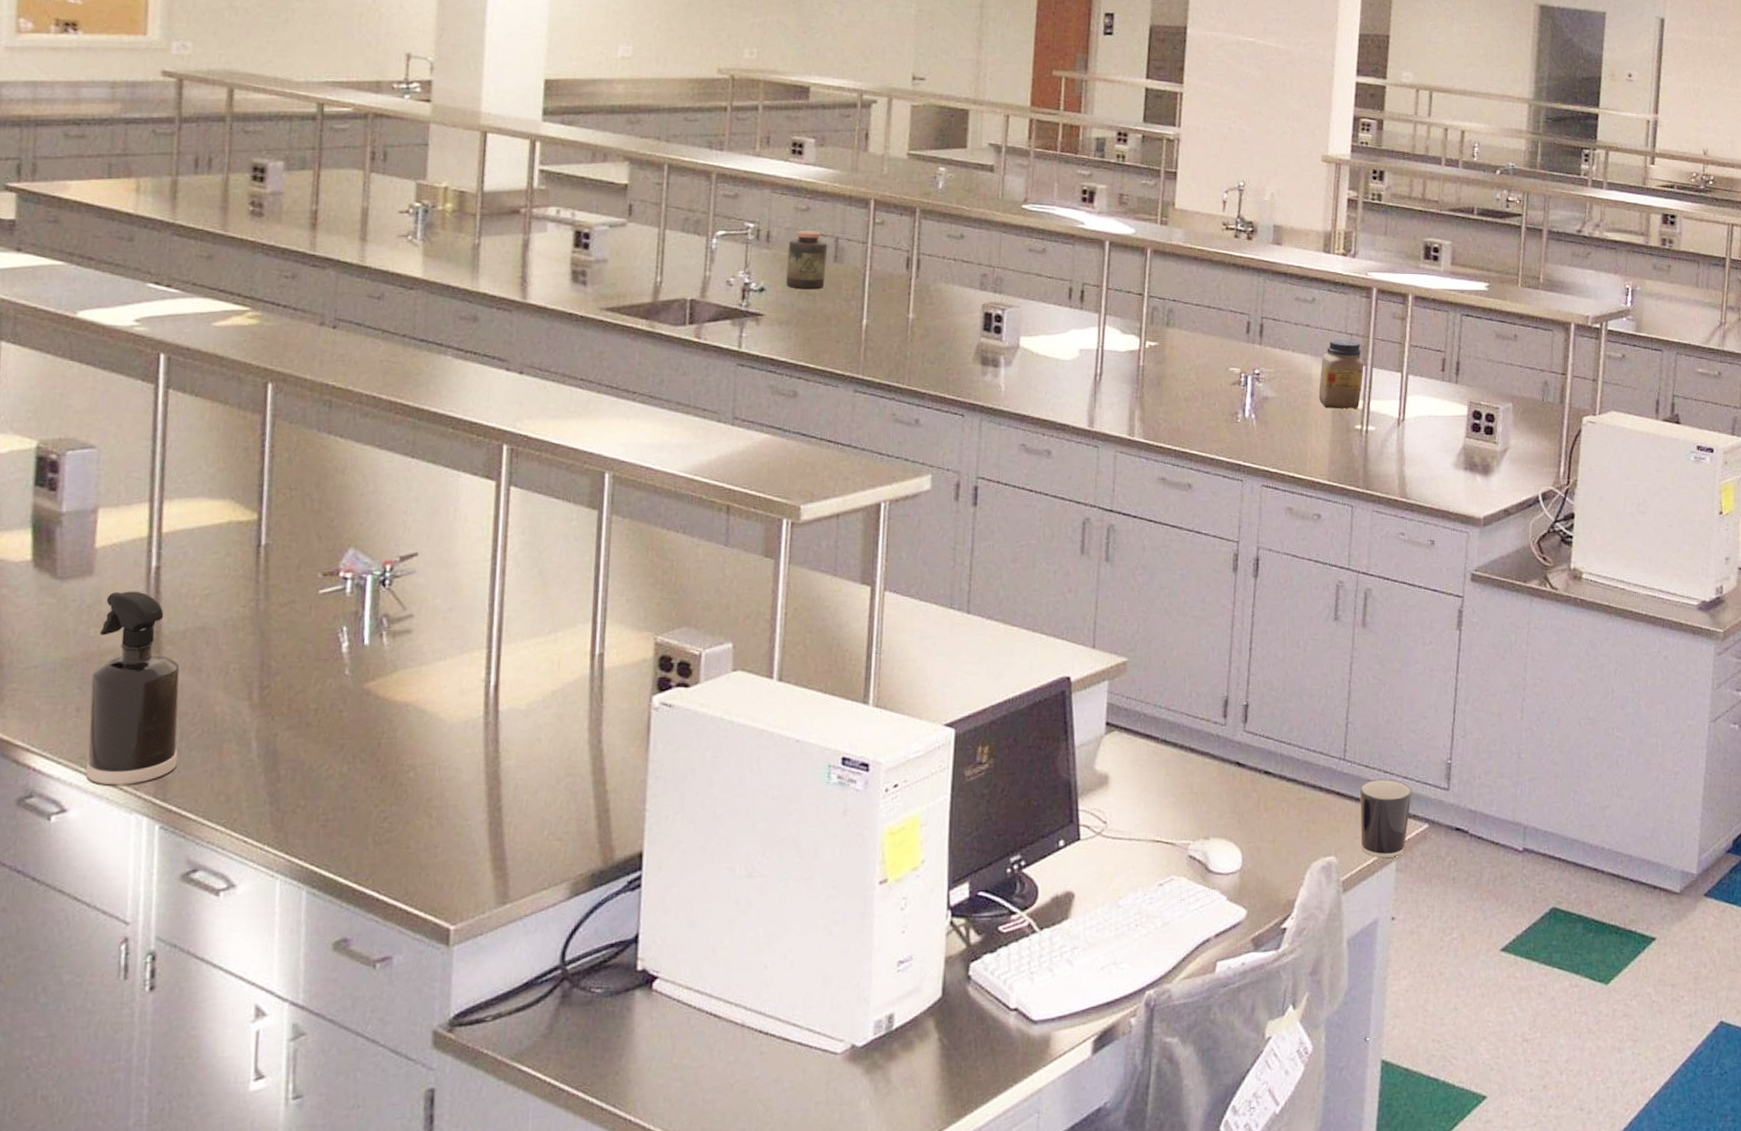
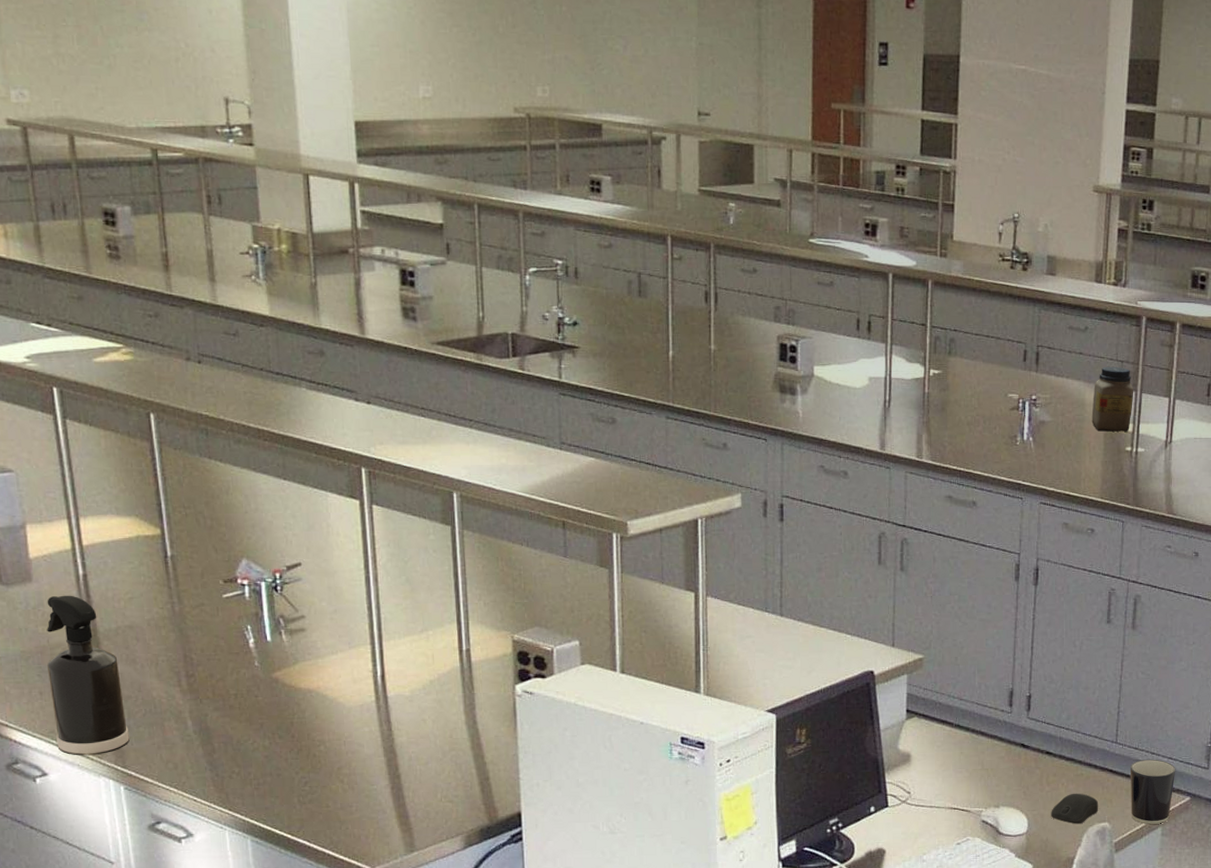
jar: present [786,230,827,290] -> none [595,266,632,323]
computer mouse: none [1269,820,1324,859] -> present [1051,793,1099,824]

